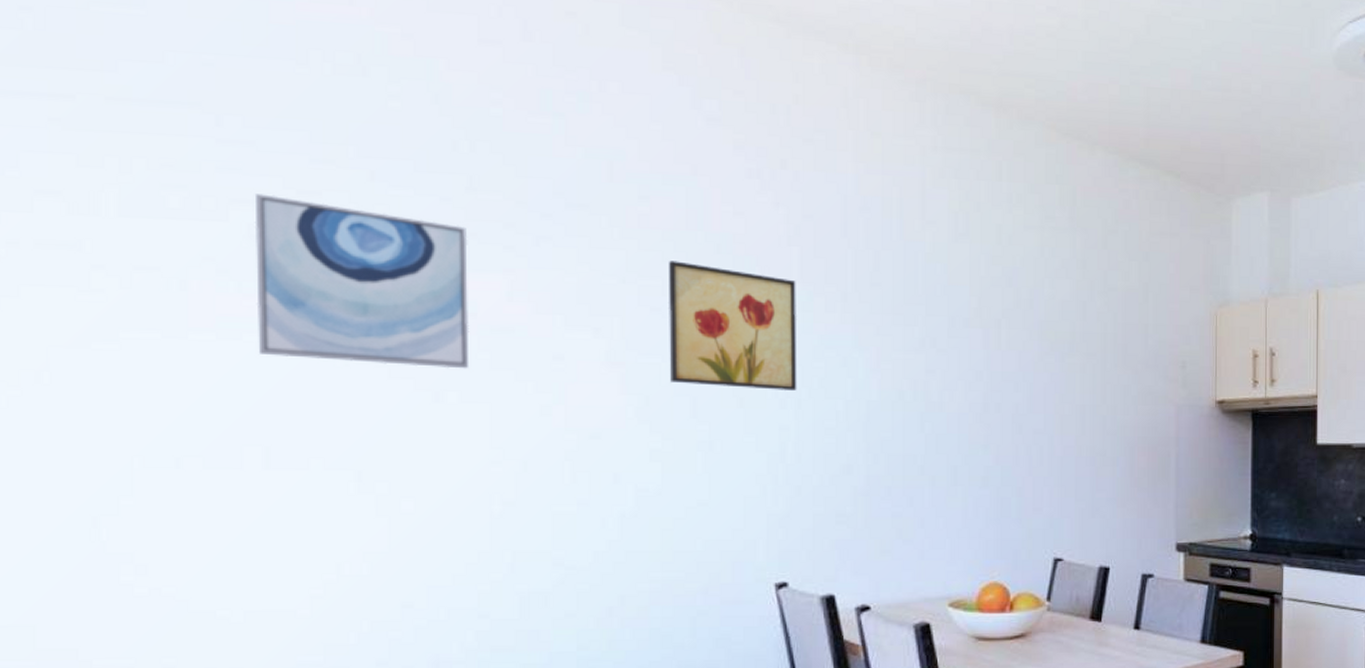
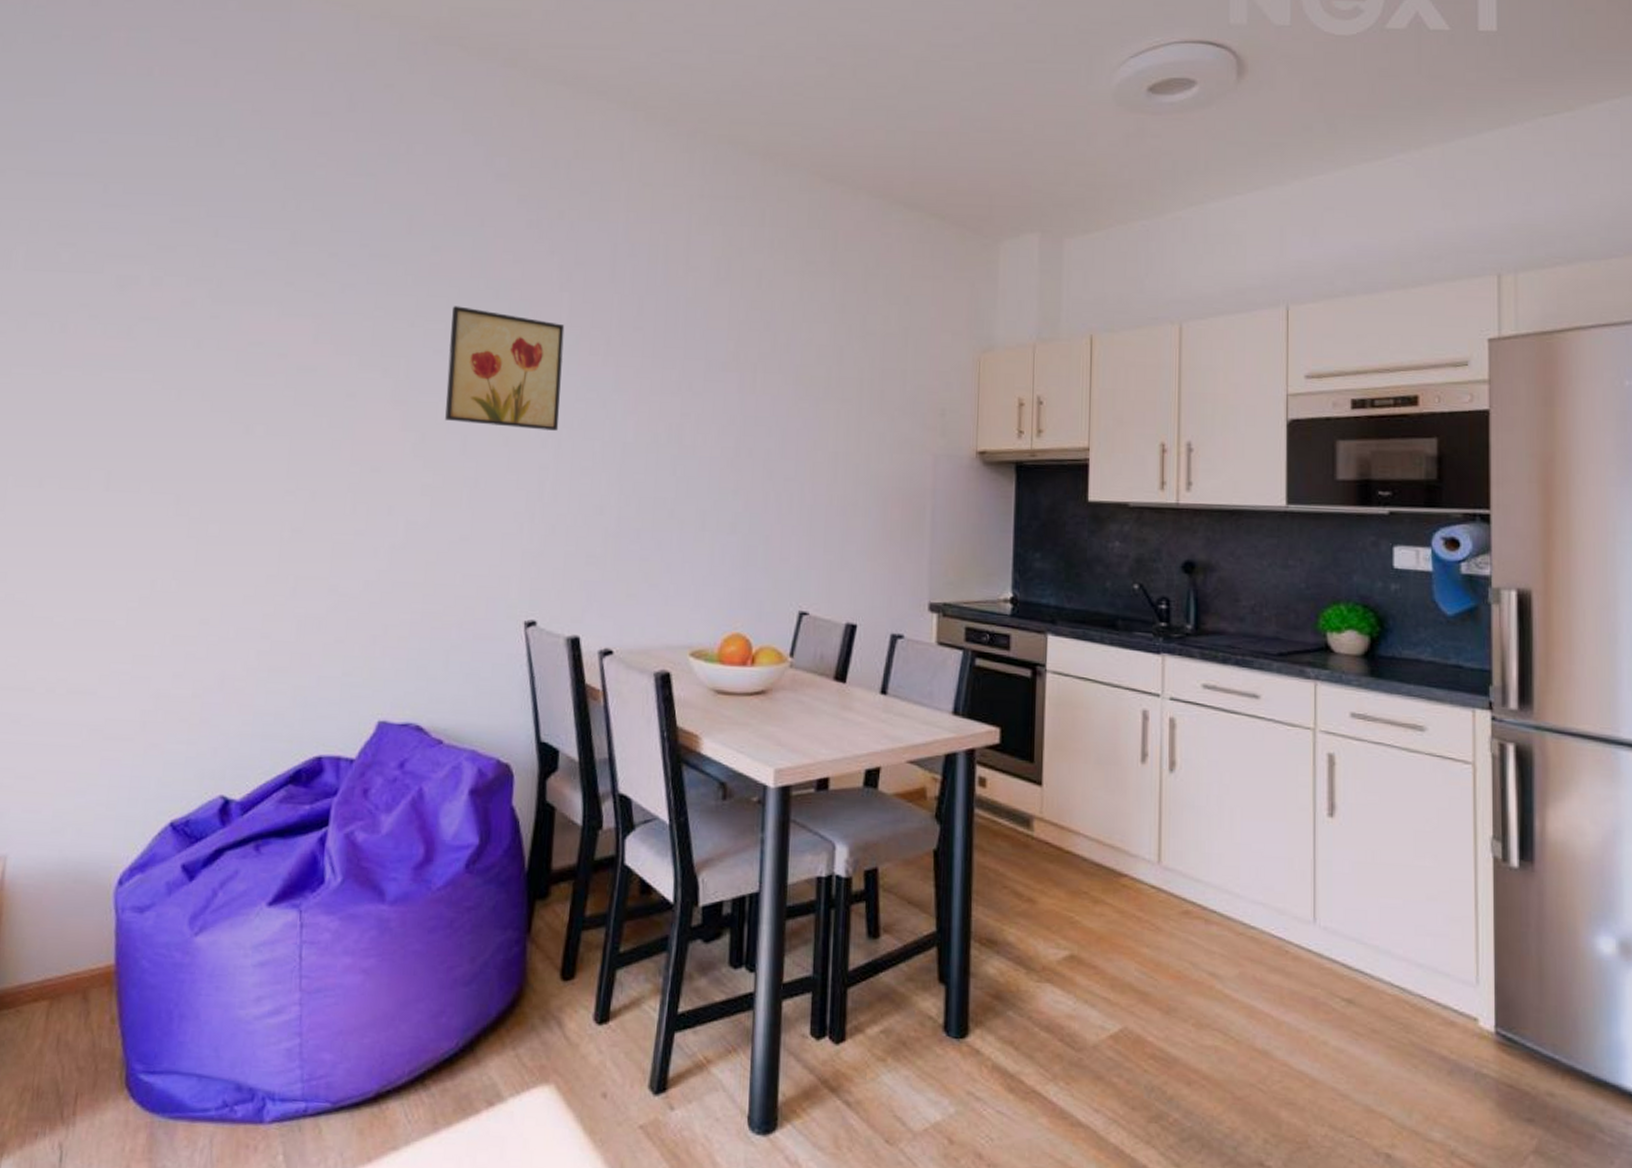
wall art: present [254,194,470,369] -> none [113,249,287,405]

